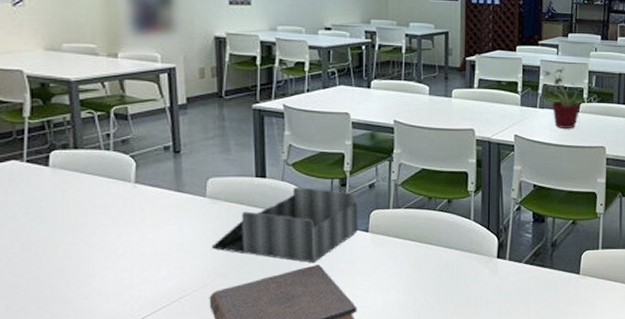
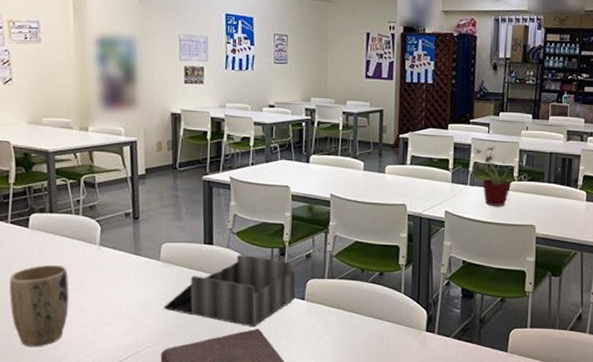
plant pot: none [28,206,100,299] -> present [9,264,69,347]

